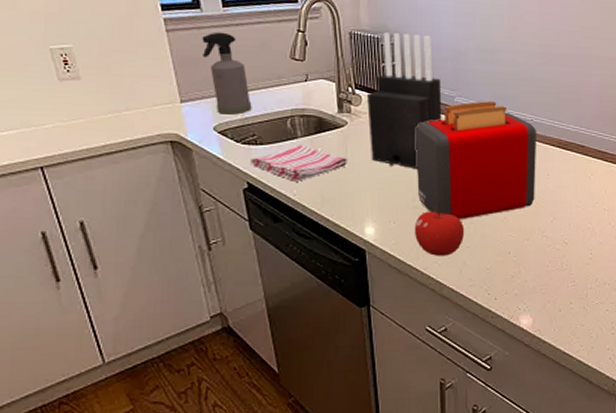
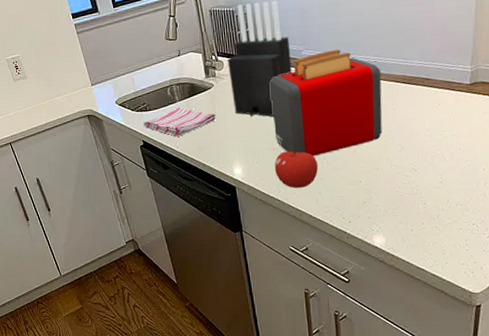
spray bottle: present [202,31,252,115] -> none [101,27,141,91]

